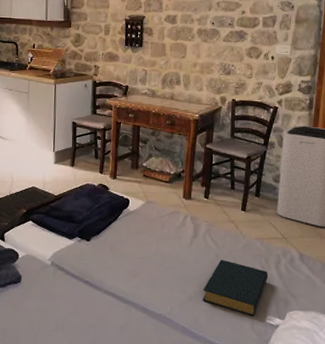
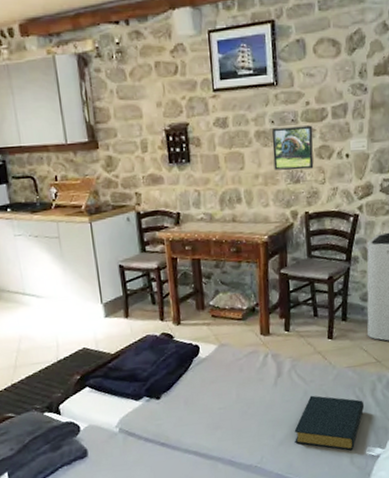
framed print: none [210,28,246,65] -> present [272,125,314,171]

